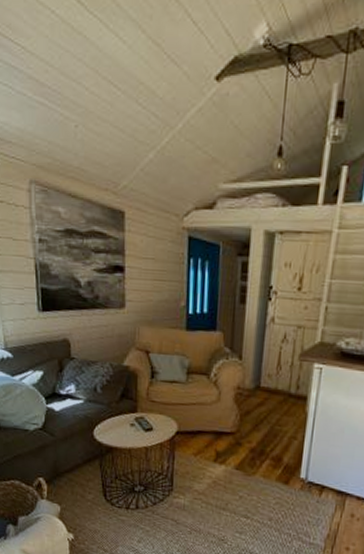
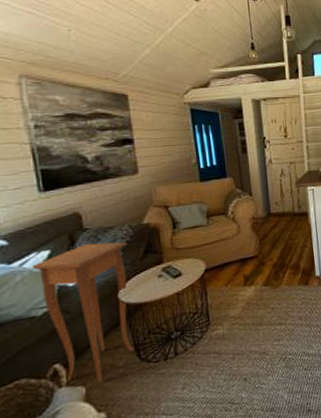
side table: none [28,373,105,507] -> present [32,242,135,383]

